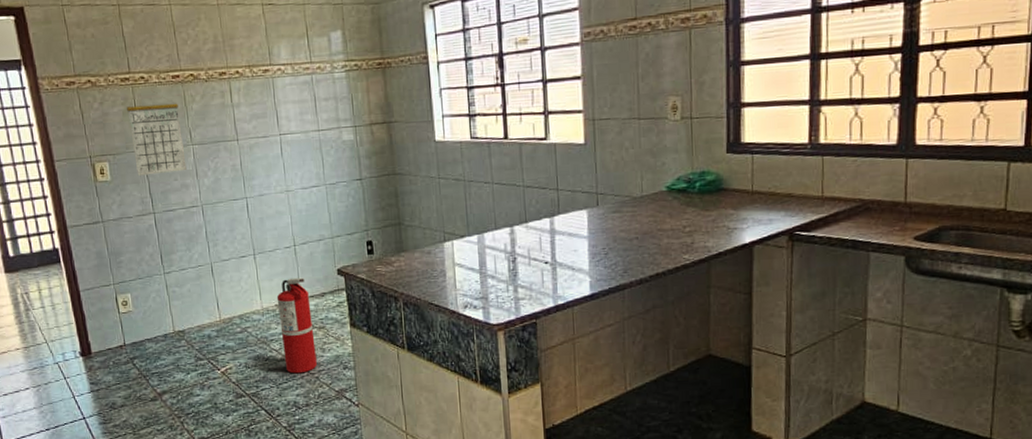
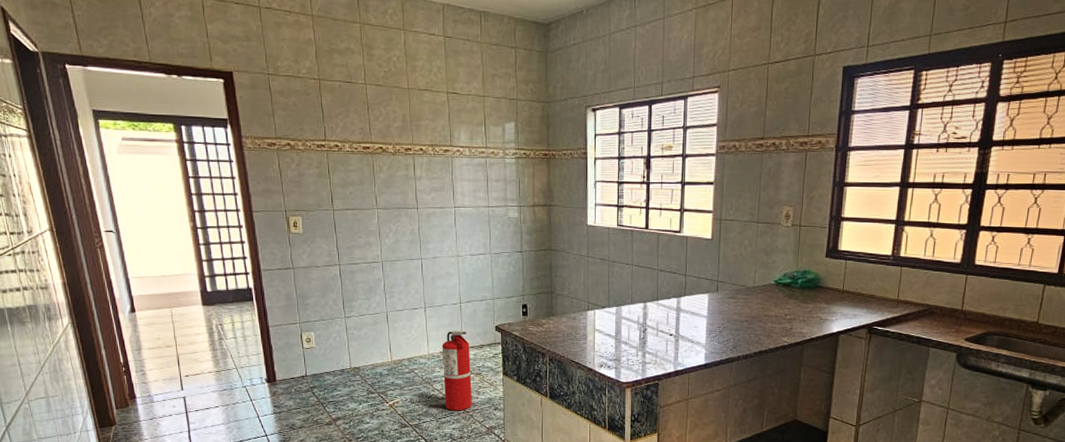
calendar: present [127,91,187,176] -> none [321,159,371,232]

